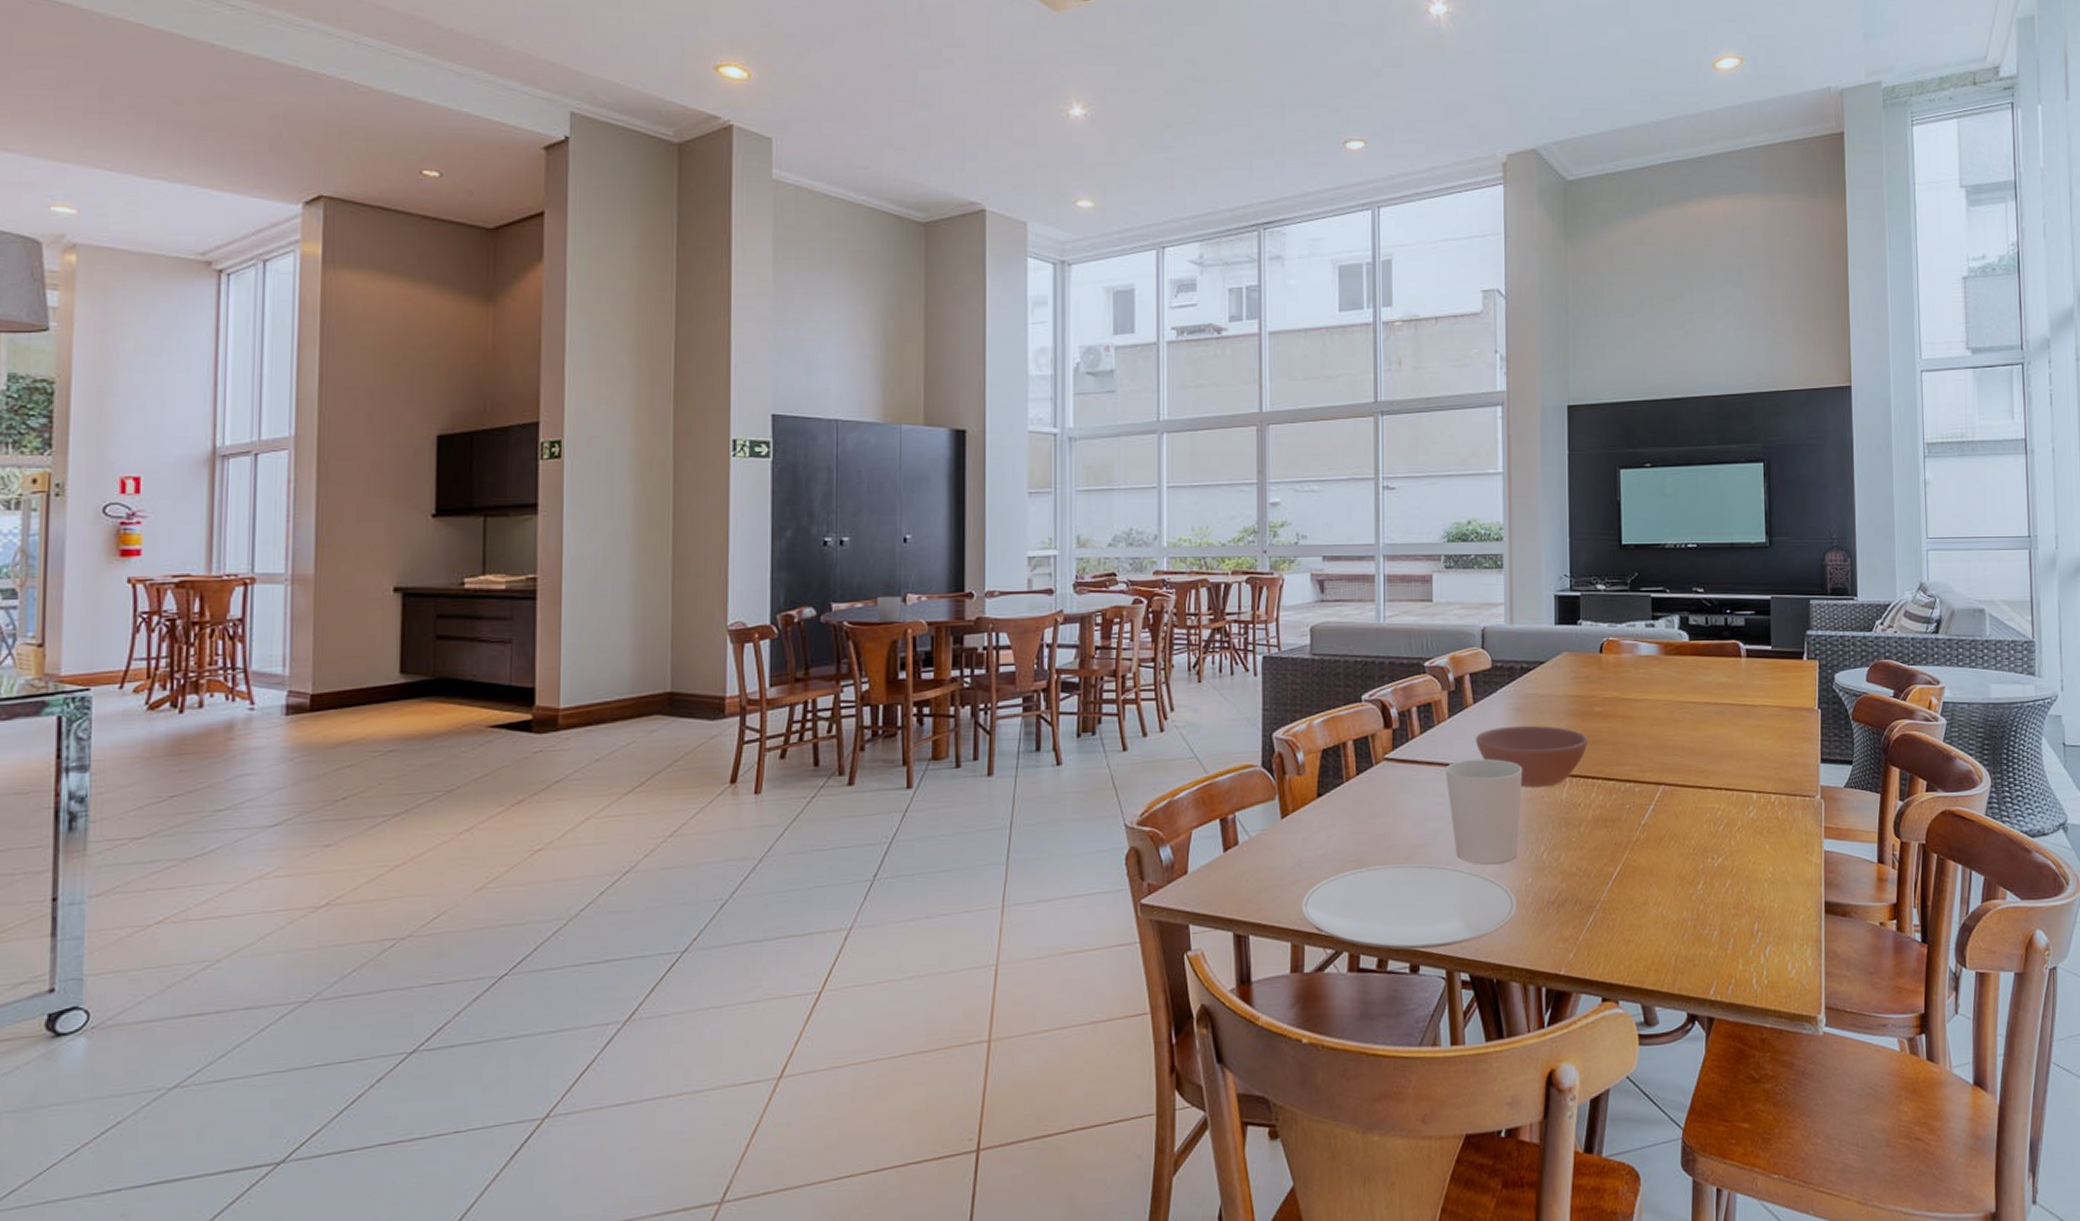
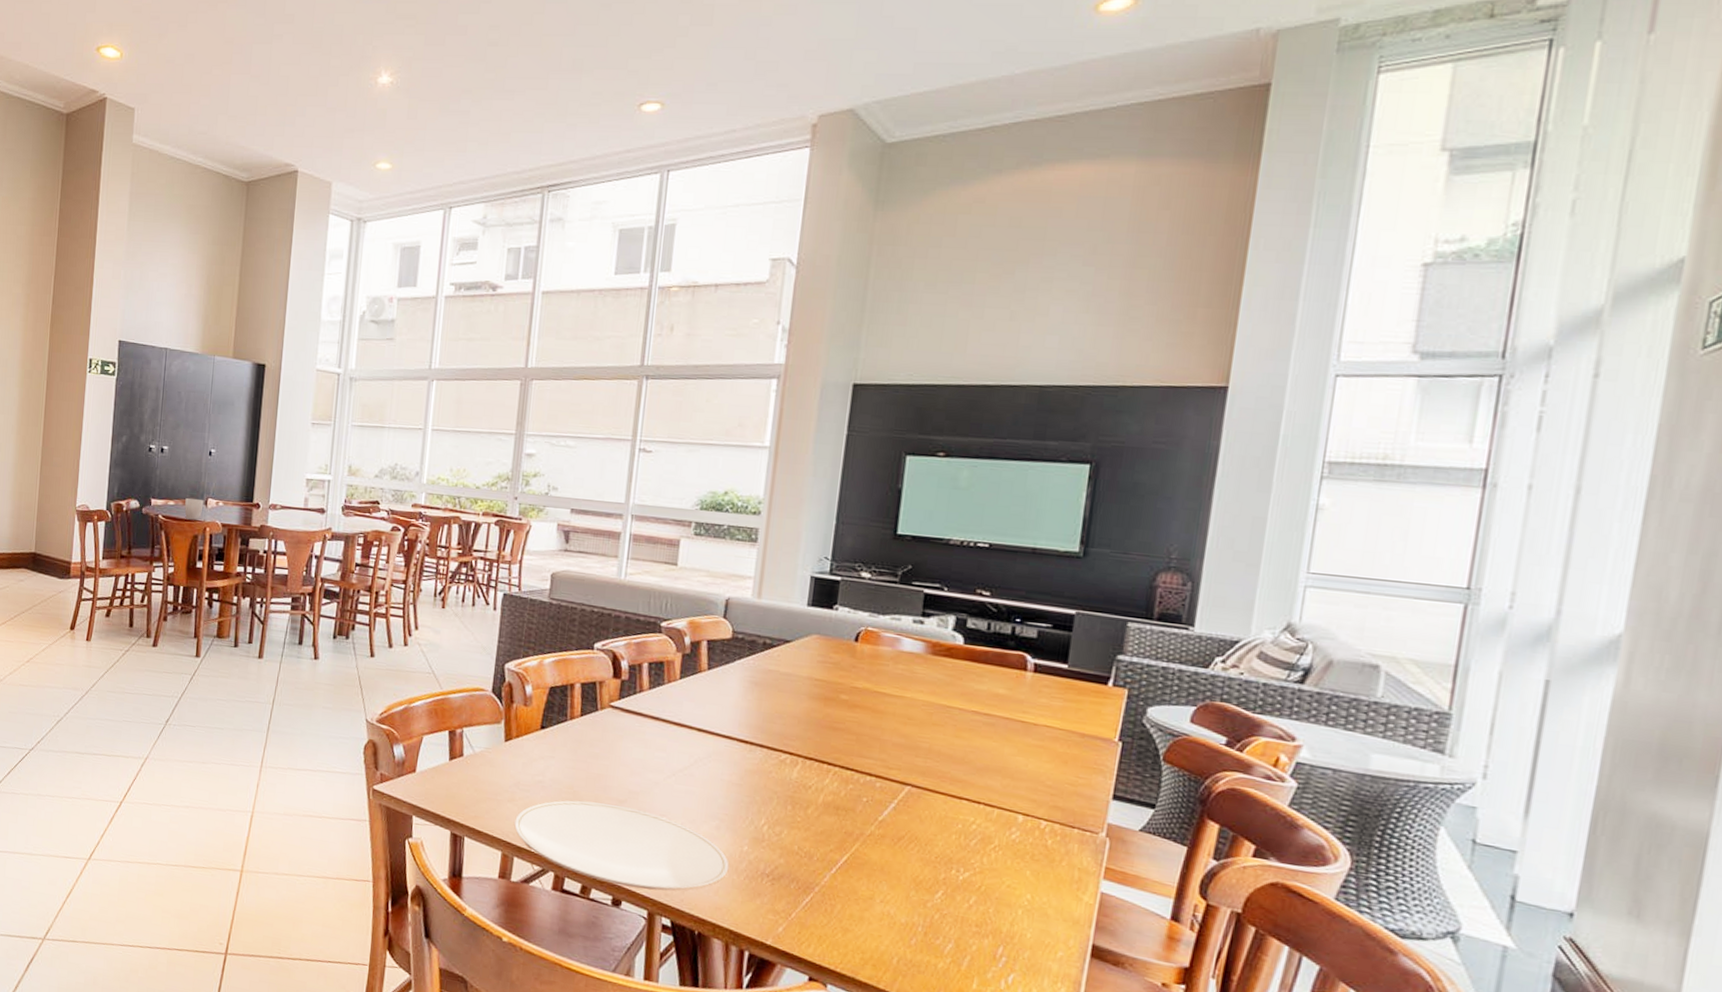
dixie cup: present [1446,758,1523,865] -> none [670,721,753,827]
soup bowl: present [1476,725,1588,788] -> none [705,696,829,764]

